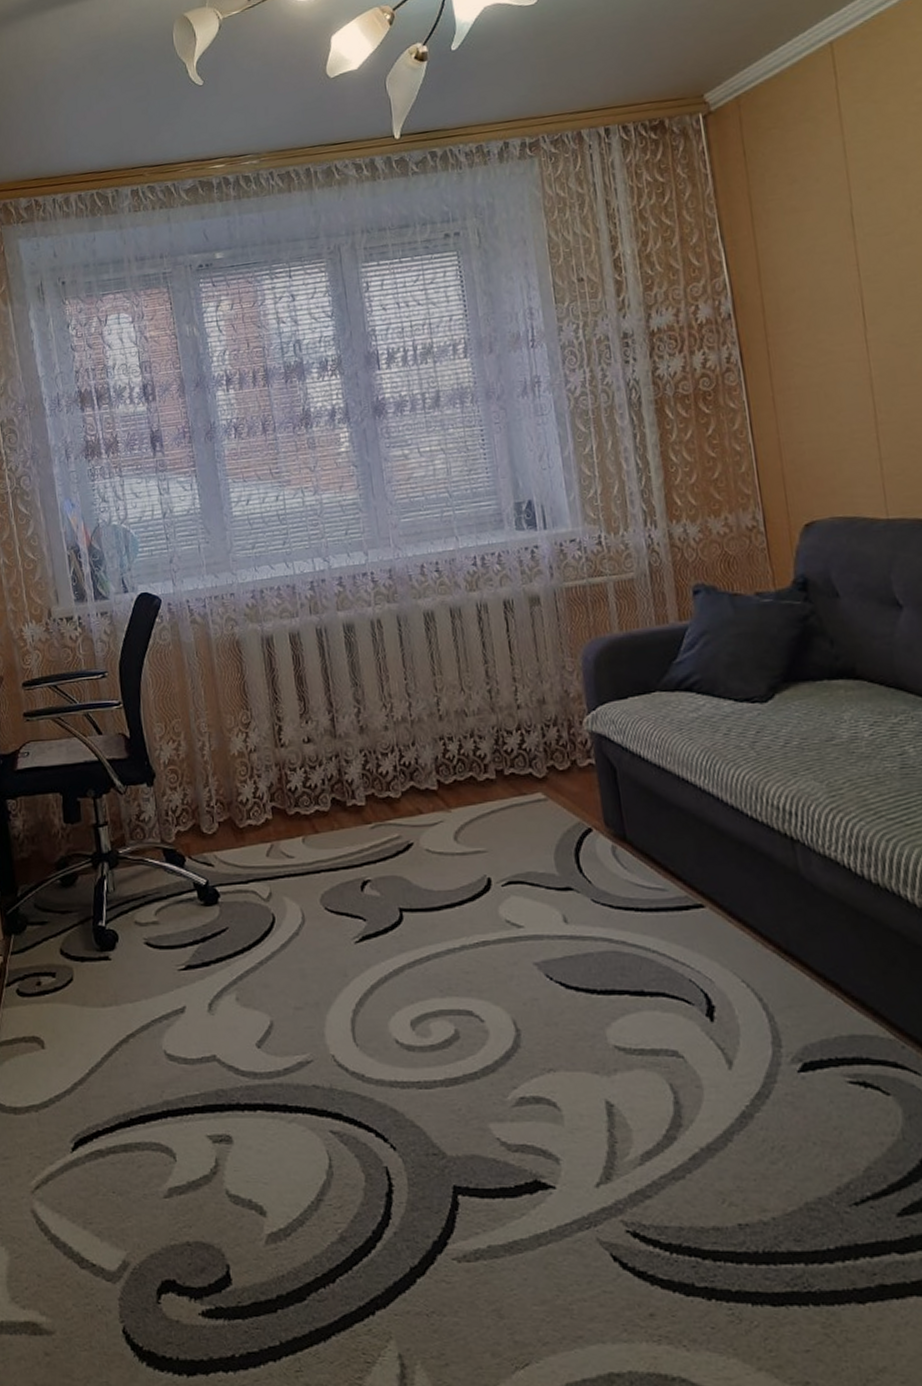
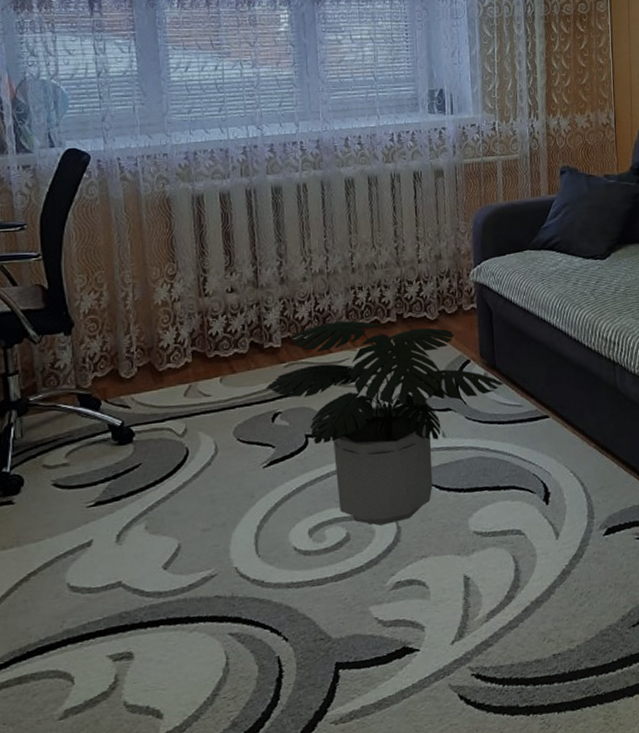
potted plant: none [351,776,638,1025] -> present [265,320,503,526]

